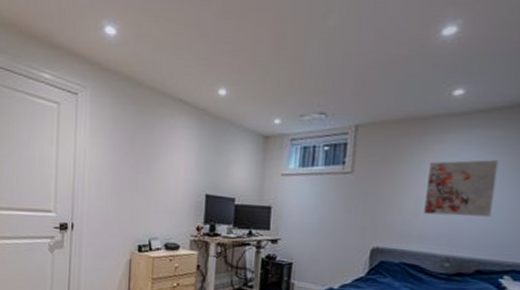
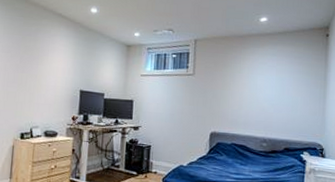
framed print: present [424,159,499,217] -> none [246,67,294,109]

